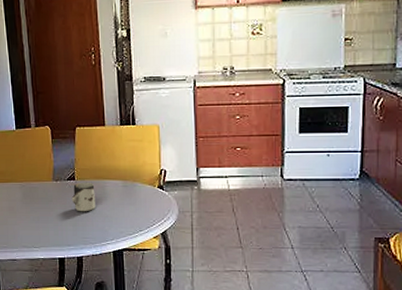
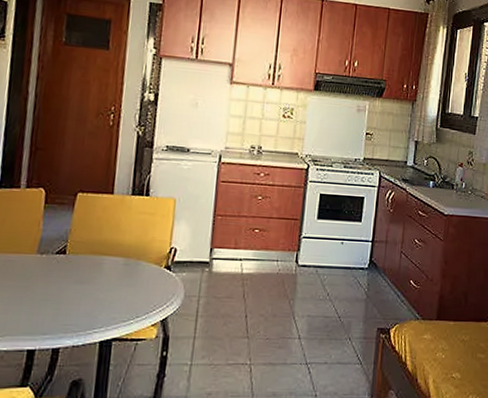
cup: present [71,182,95,212] -> none [57,257,90,293]

